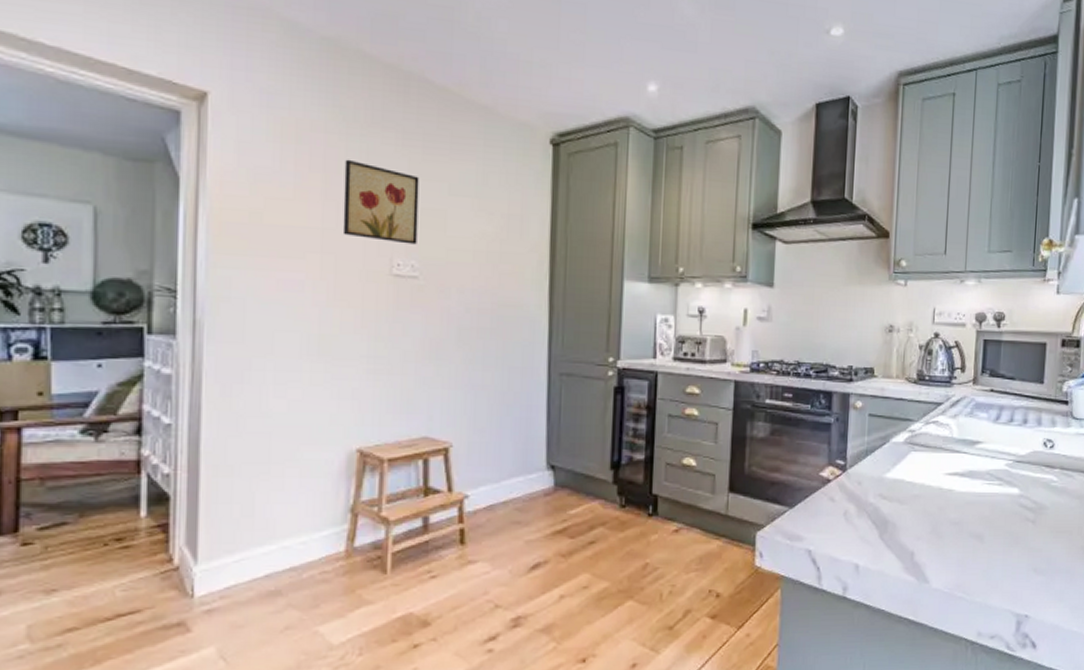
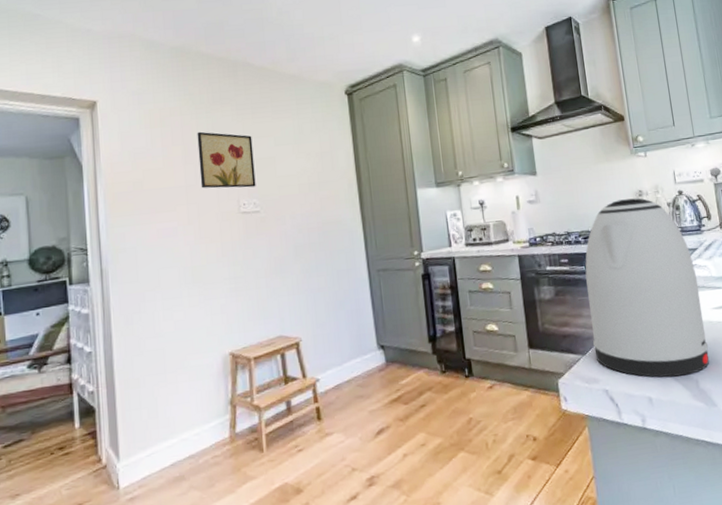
kettle: none [804,333,936,545] -> present [585,198,710,378]

